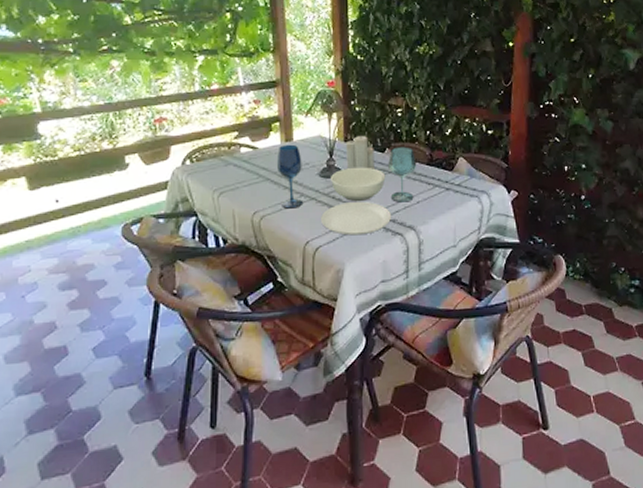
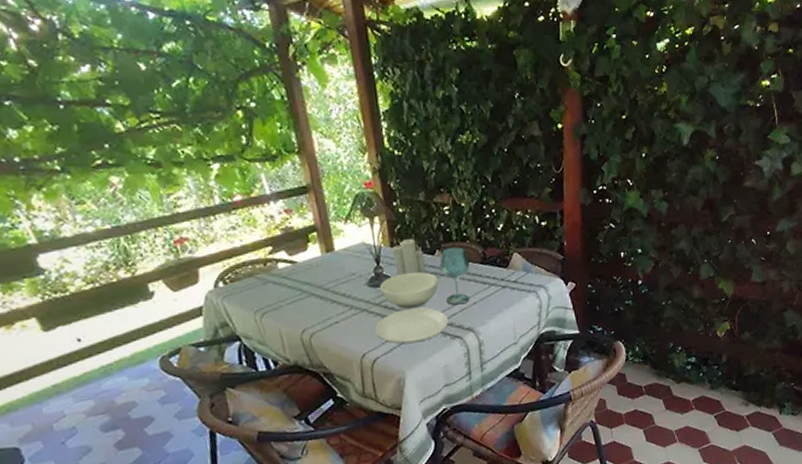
wineglass: present [276,144,302,209] -> none [318,254,353,323]

